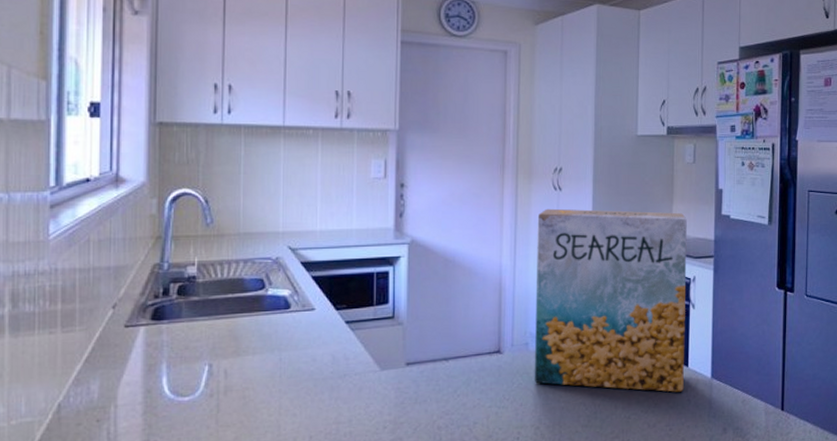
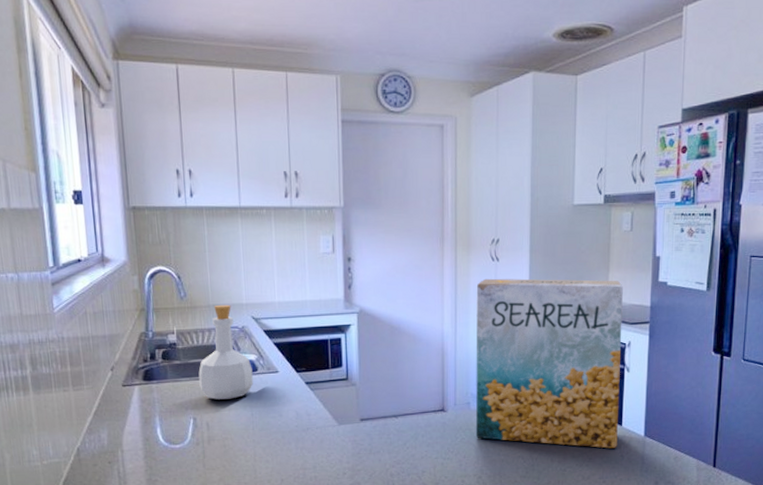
bottle: none [220,232,284,342] -> present [198,304,253,400]

